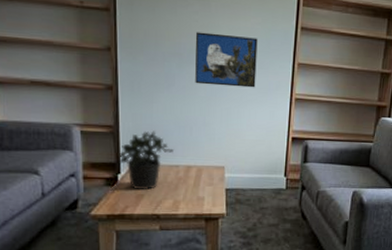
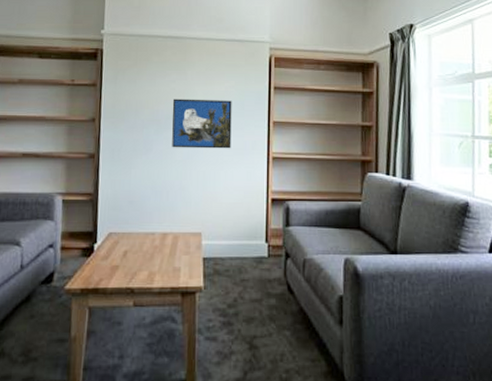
potted plant: present [117,130,174,190] -> none [95,197,150,260]

